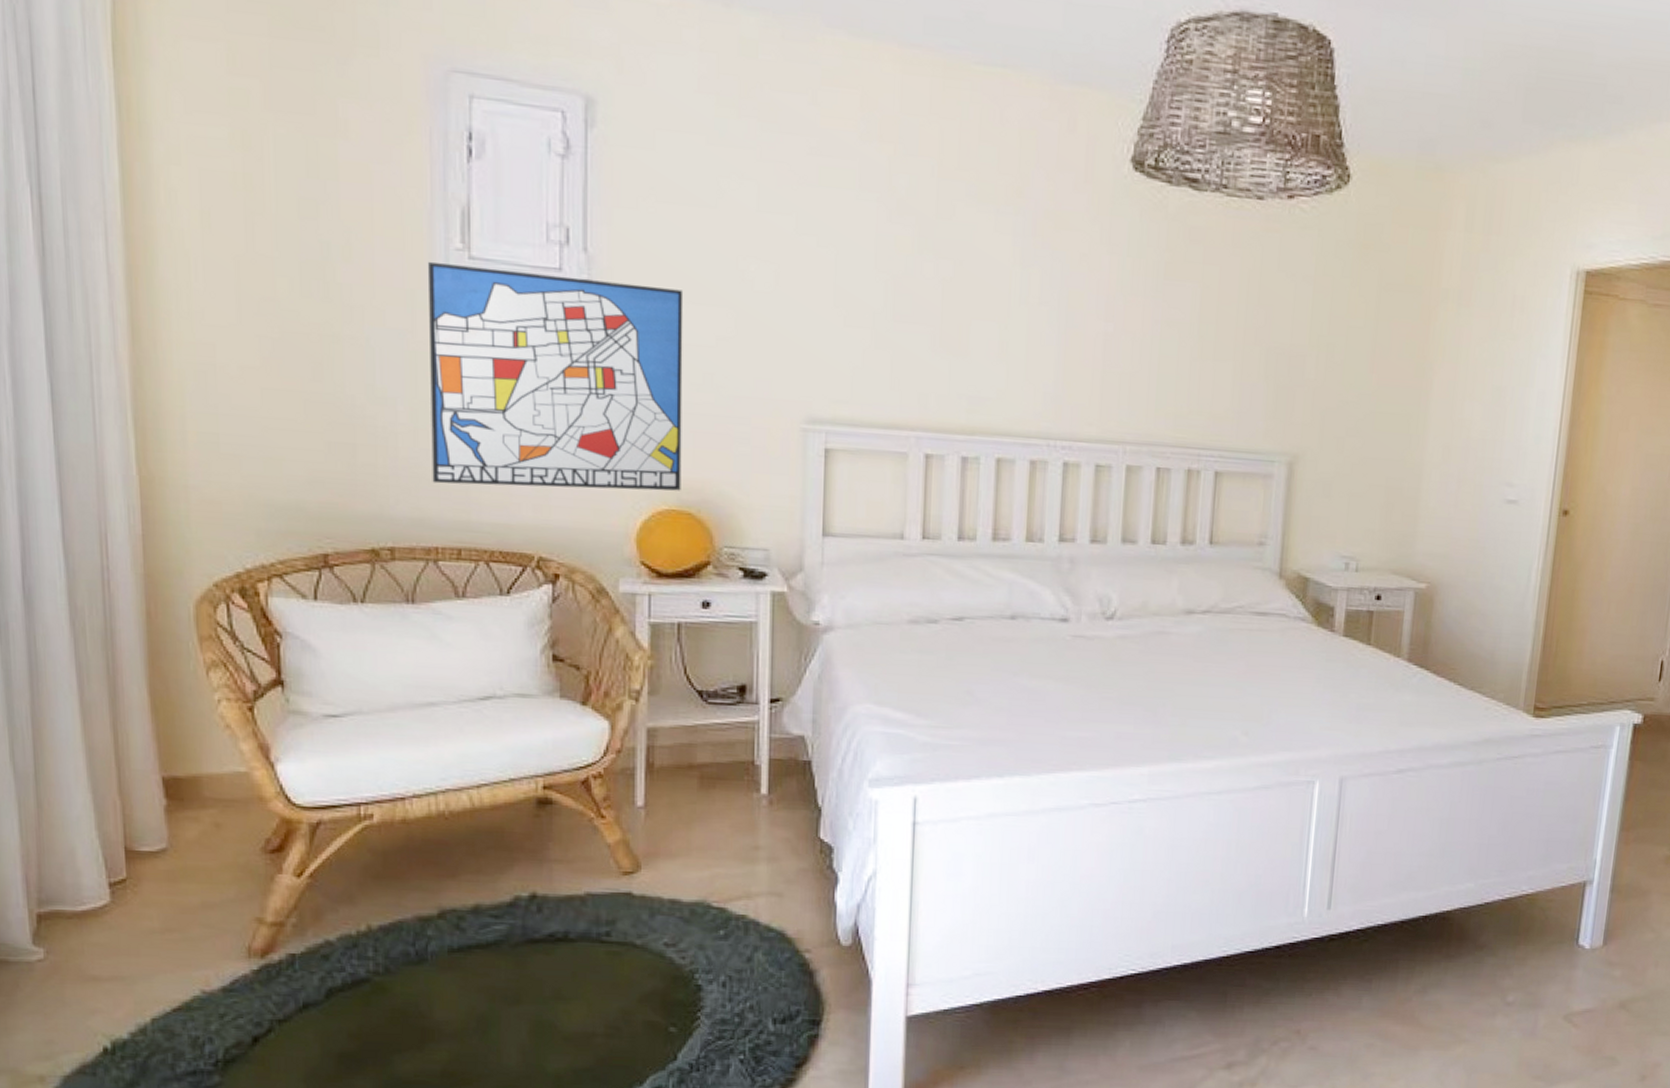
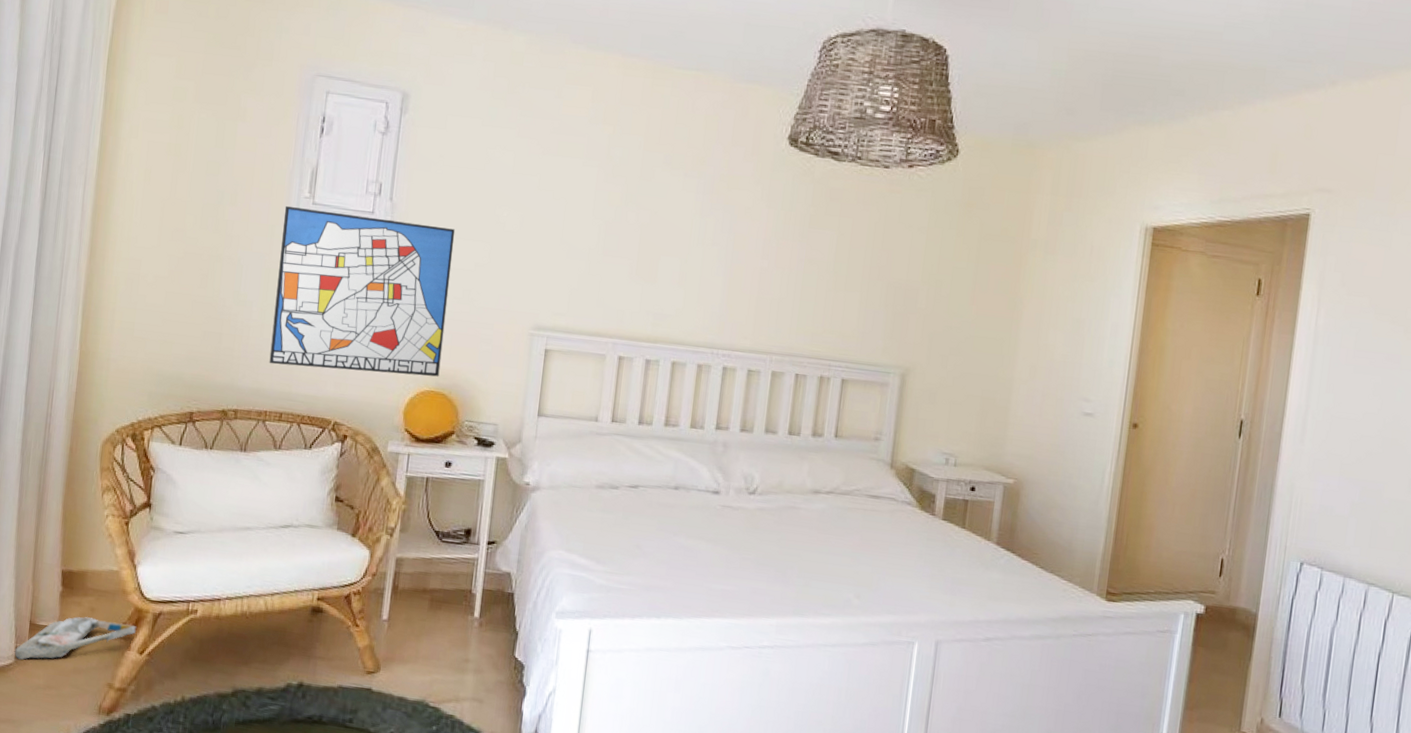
bag: none [107,835,286,898] -> present [14,617,136,660]

